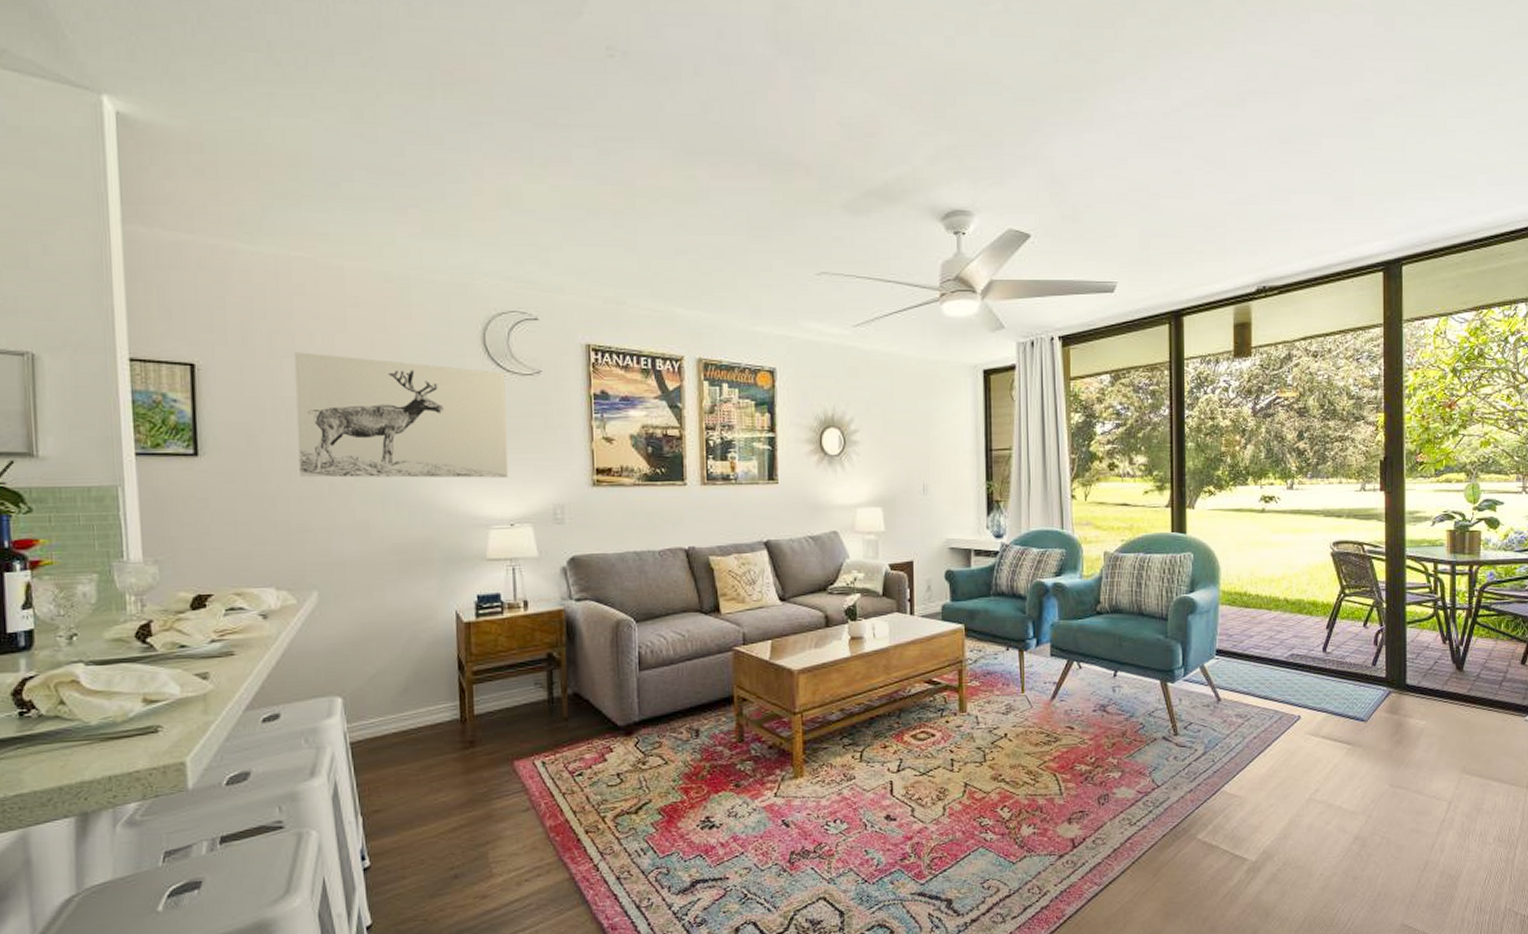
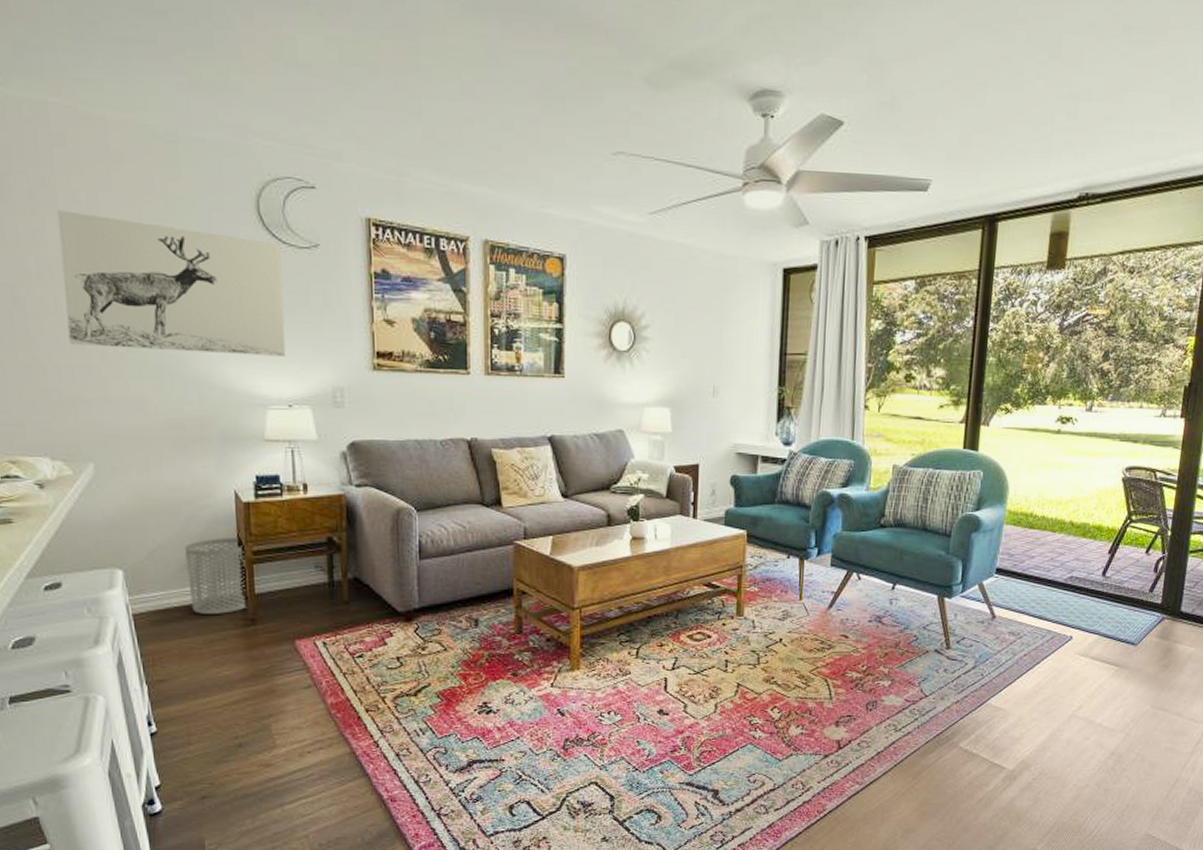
waste bin: none [404,659,465,739] -> present [184,538,247,614]

